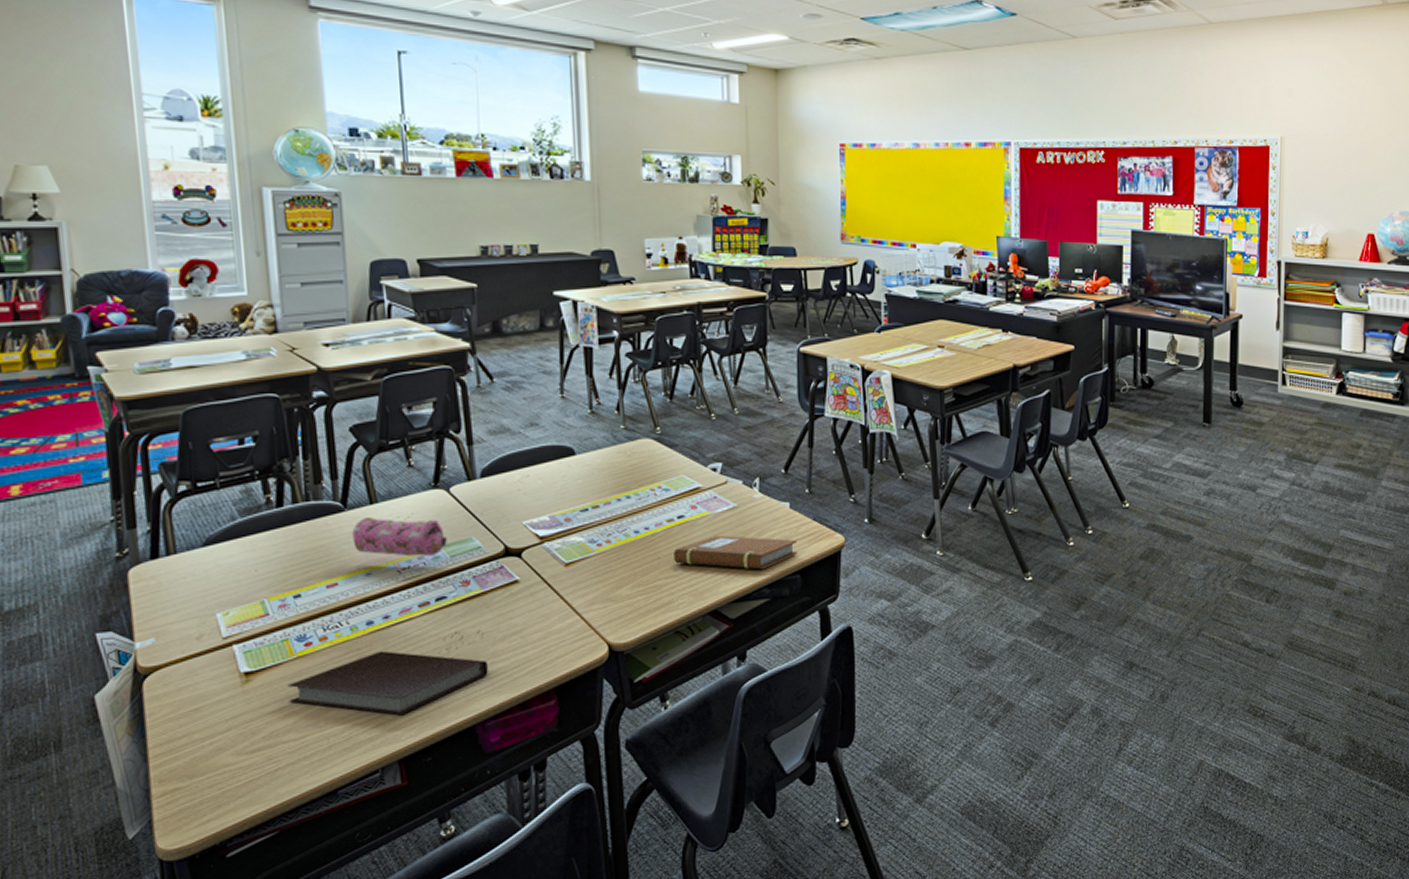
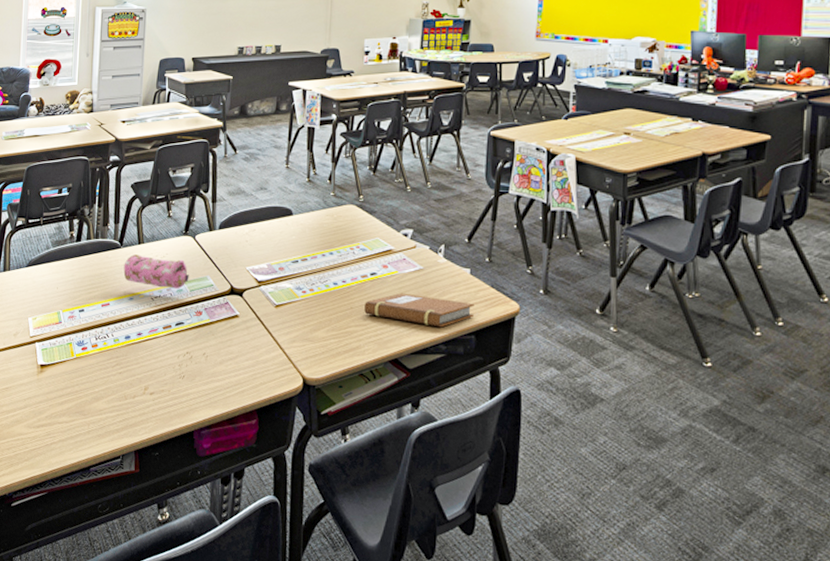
notebook: present [287,650,488,716] -> none [66,360,208,415]

